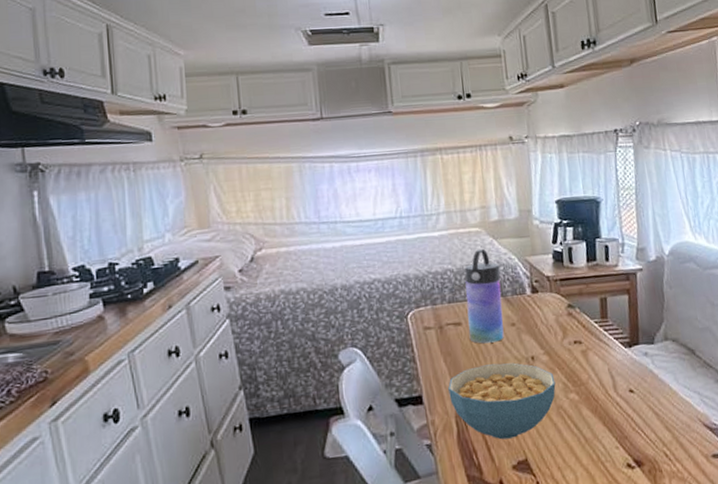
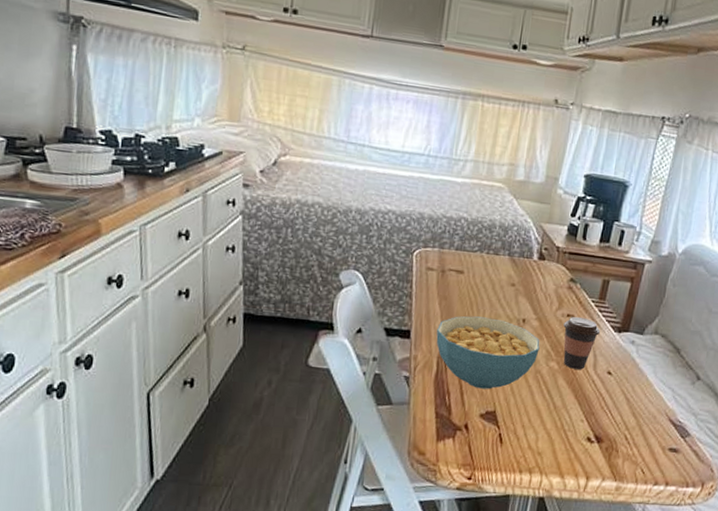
water bottle: present [465,248,504,344] -> none [468,204,514,298]
coffee cup: none [573,340,612,396] -> present [563,316,601,370]

